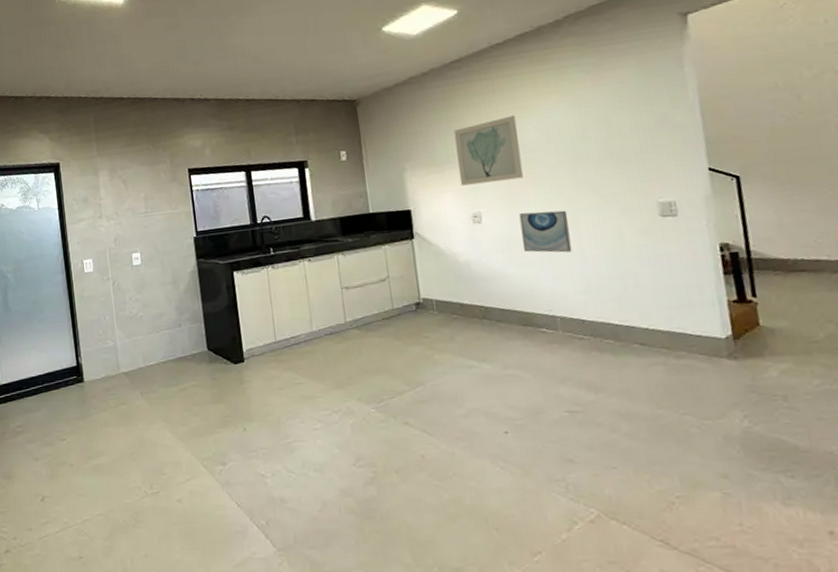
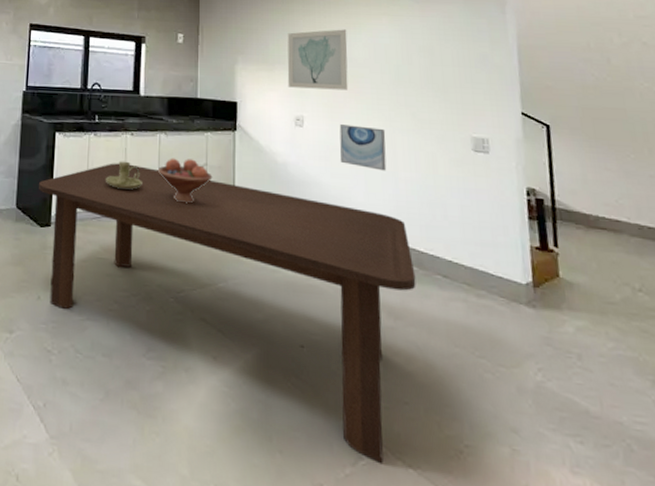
dining table: none [226,289,614,526] -> present [39,163,416,465]
candle holder: none [289,287,328,315] -> present [105,161,142,190]
fruit bowl: none [340,274,397,318] -> present [157,158,213,204]

